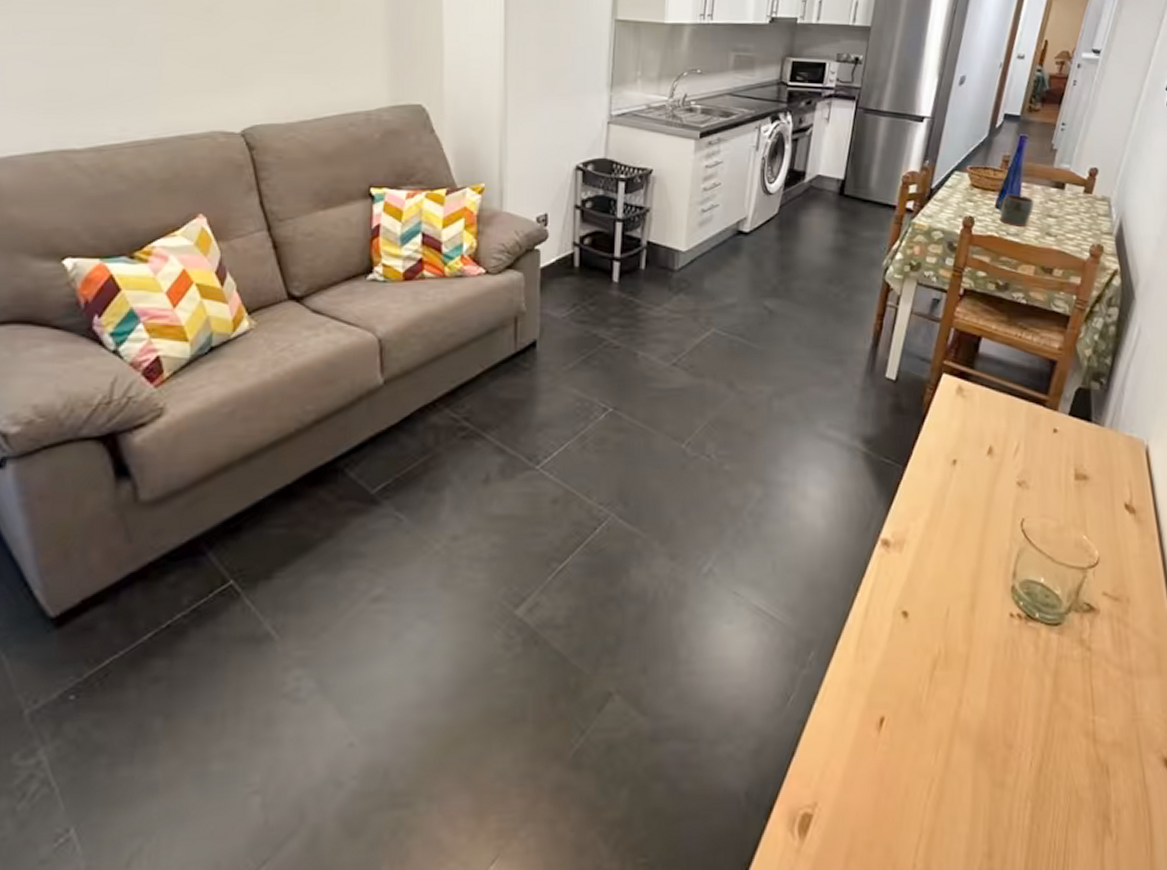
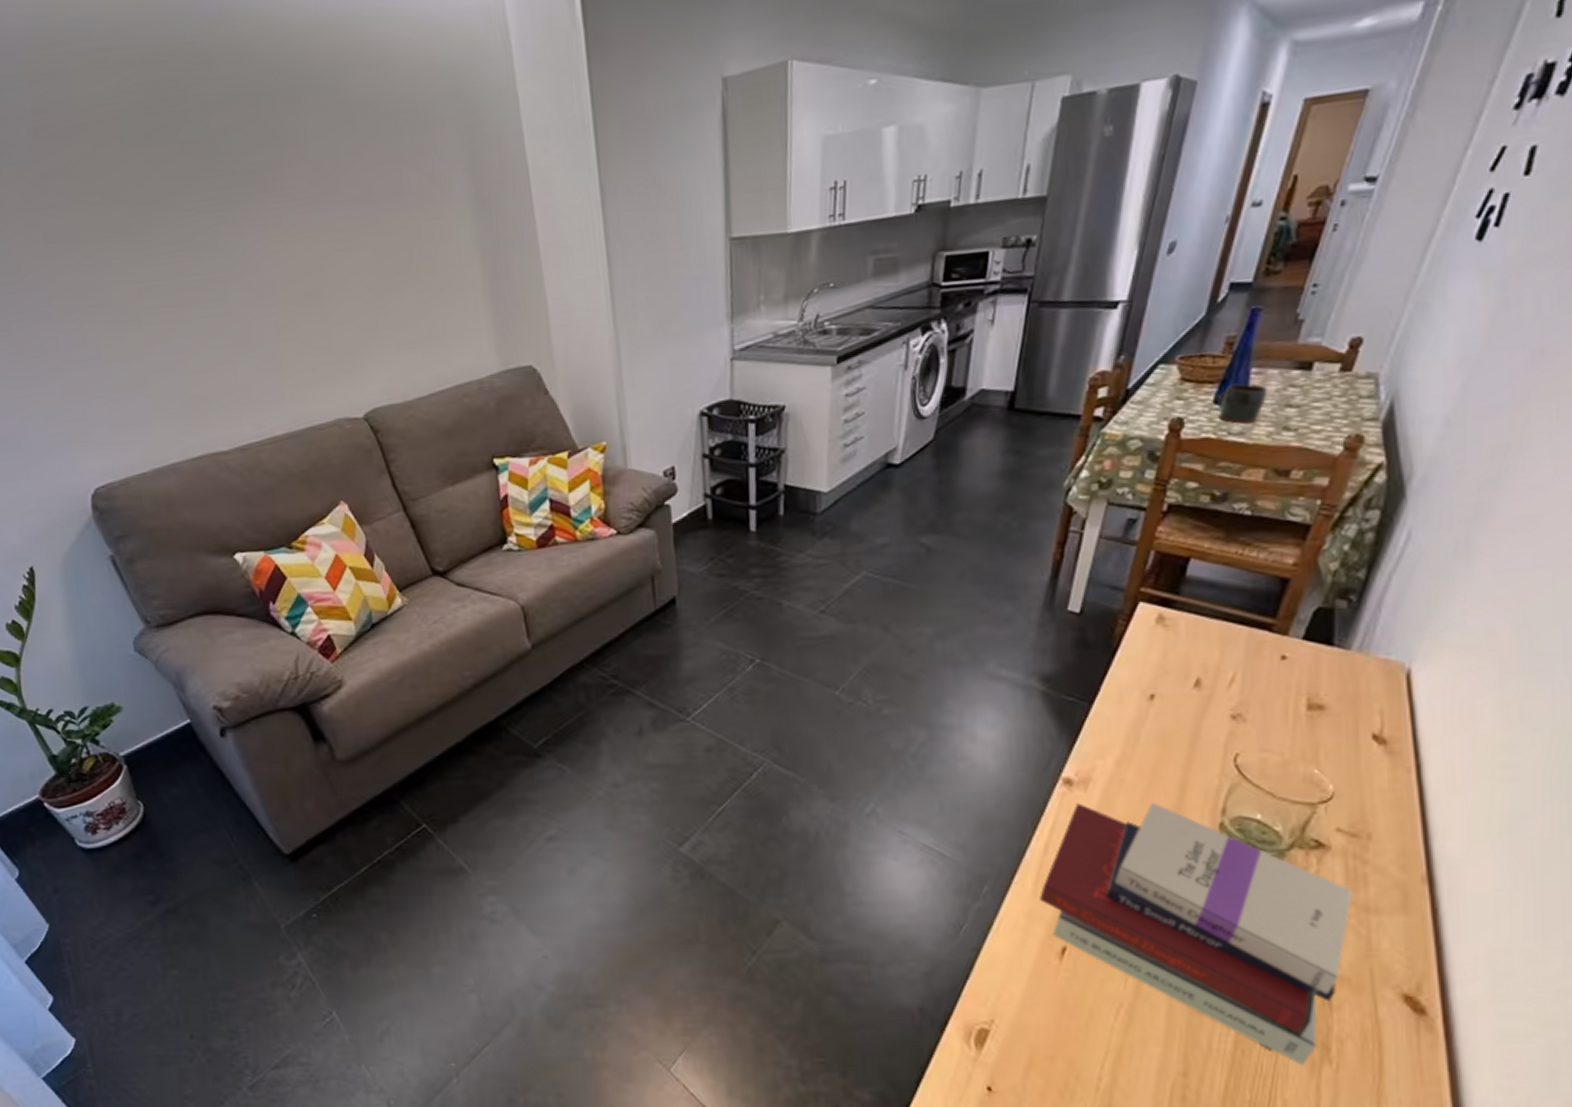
books: none [860,565,1119,839] -> present [1040,803,1354,1066]

